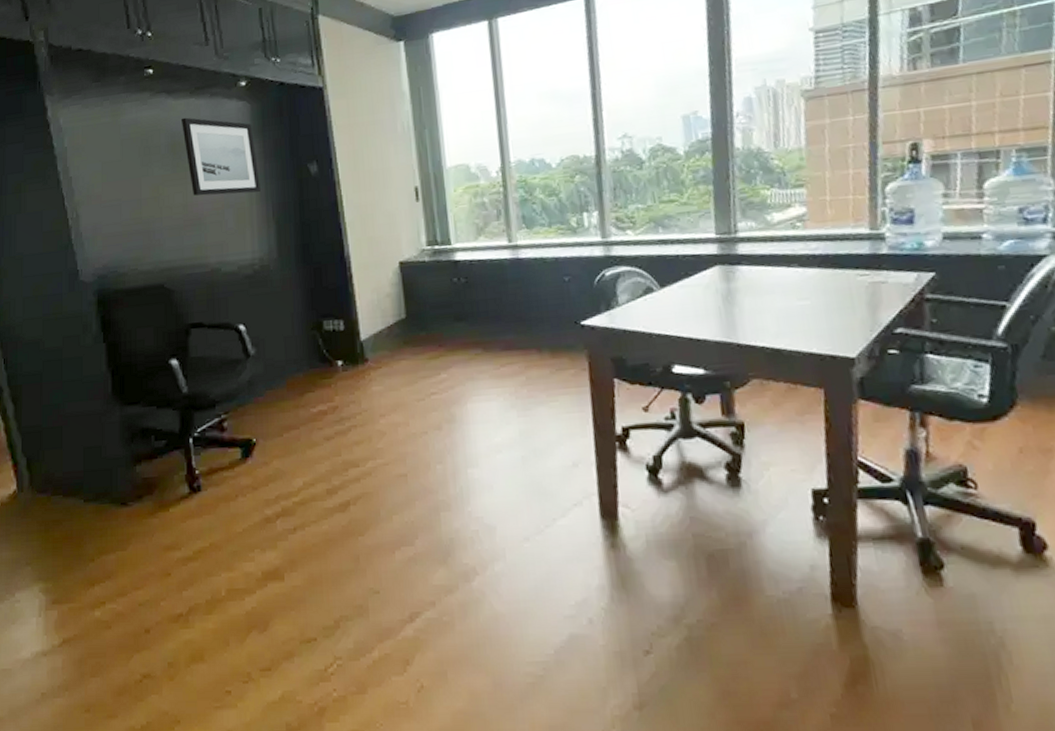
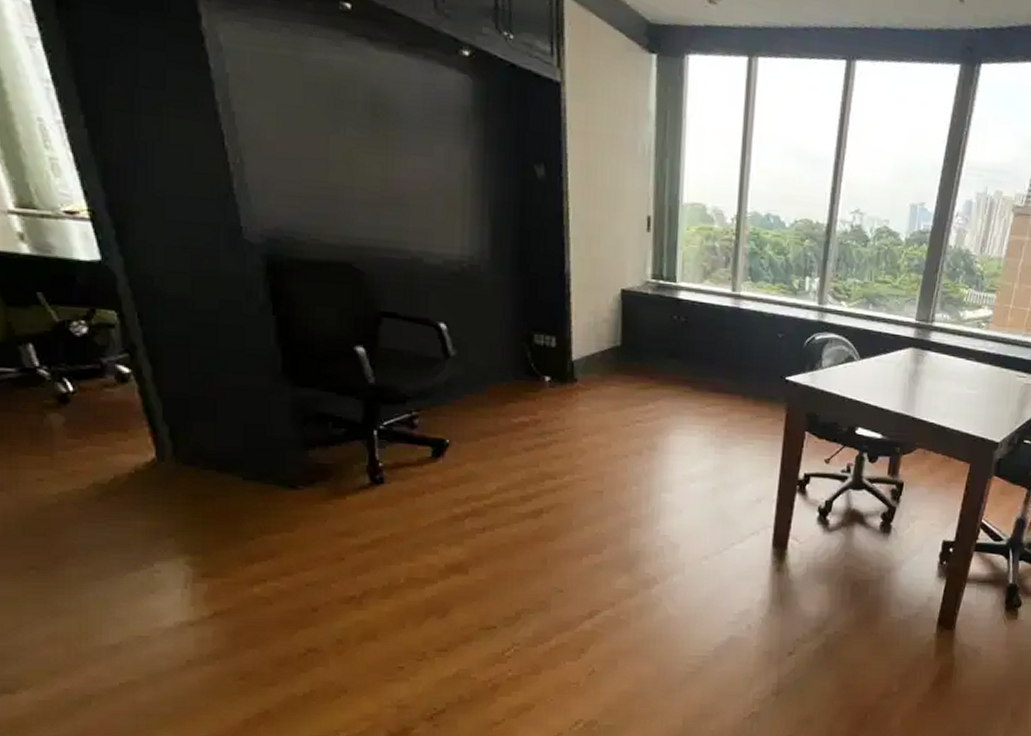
wall art: present [181,117,261,196] -> none [385,75,477,183]

